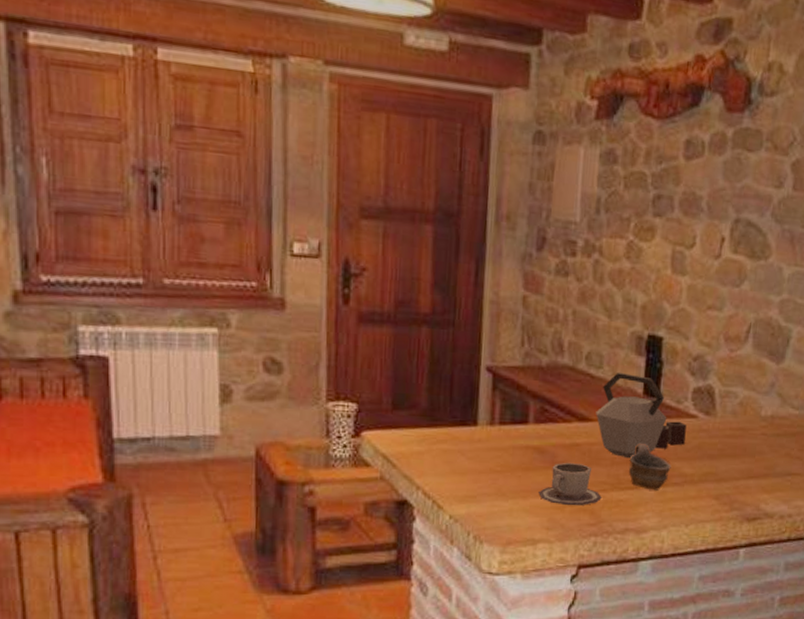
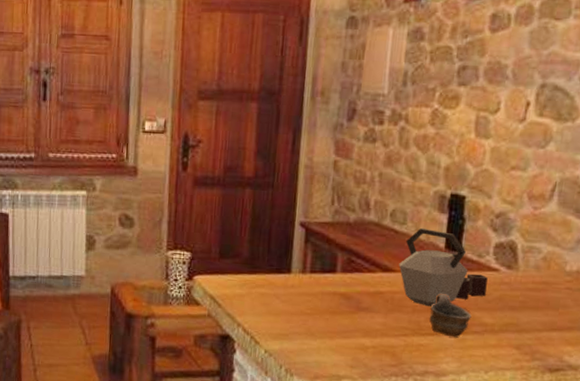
cup: present [538,462,602,506] -> none [344,308,403,348]

